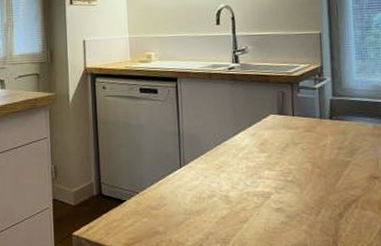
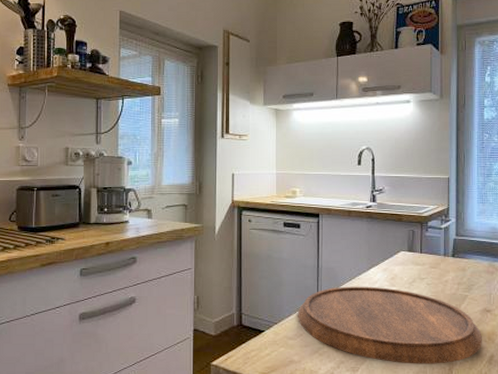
cutting board: none [160,152,371,236] -> present [298,286,482,364]

